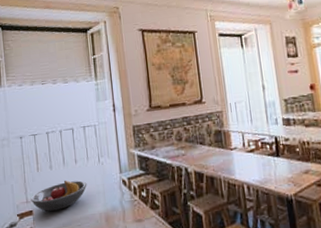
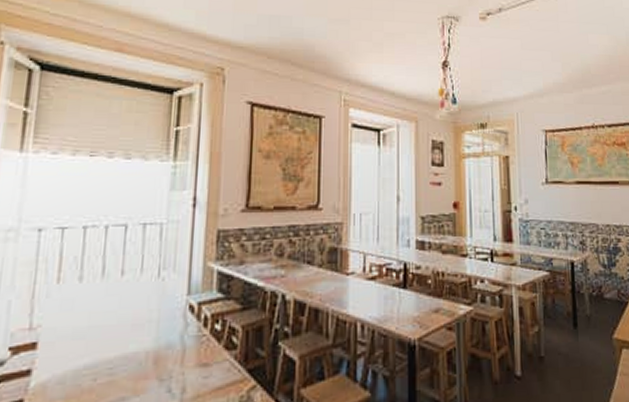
fruit bowl: present [30,180,87,211] -> none [36,299,134,345]

